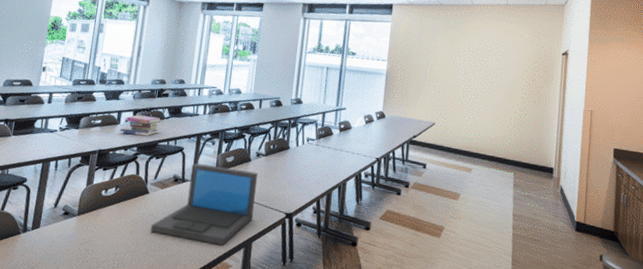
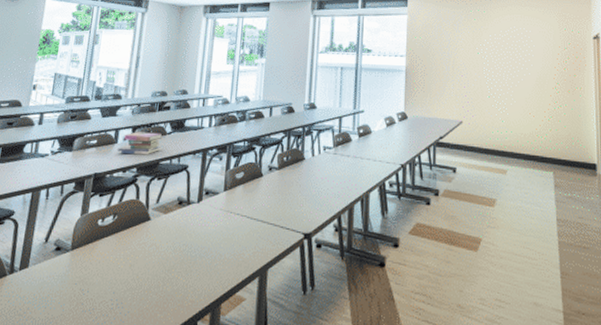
laptop: present [150,163,258,246] -> none [153,183,272,275]

